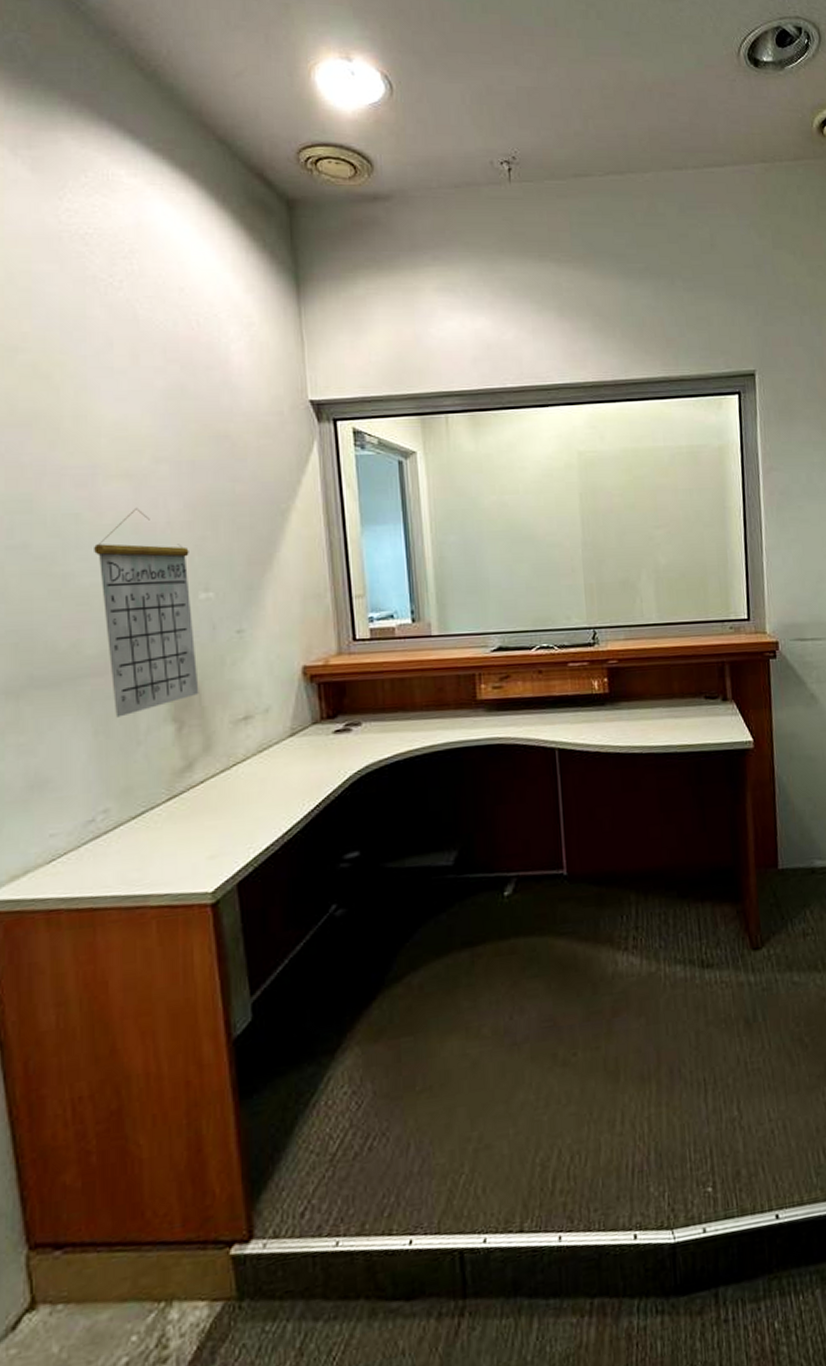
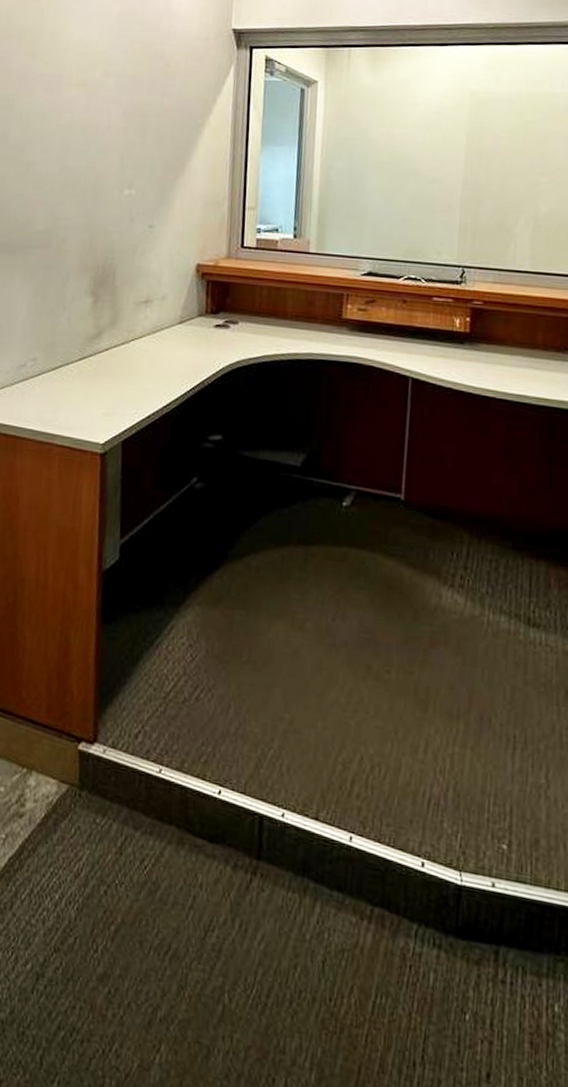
calendar: present [94,507,199,718] -> none [50,112,121,285]

